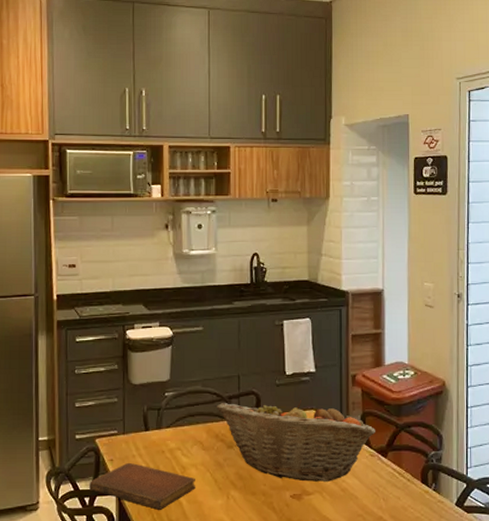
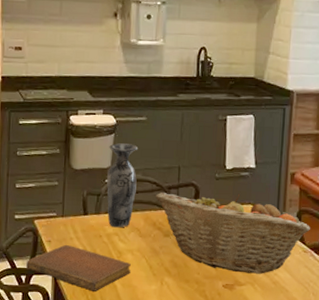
vase: none [167,355,197,442] -> present [107,143,139,228]

